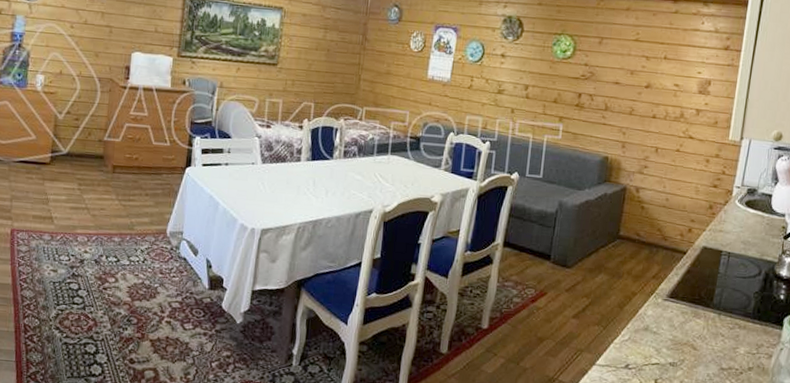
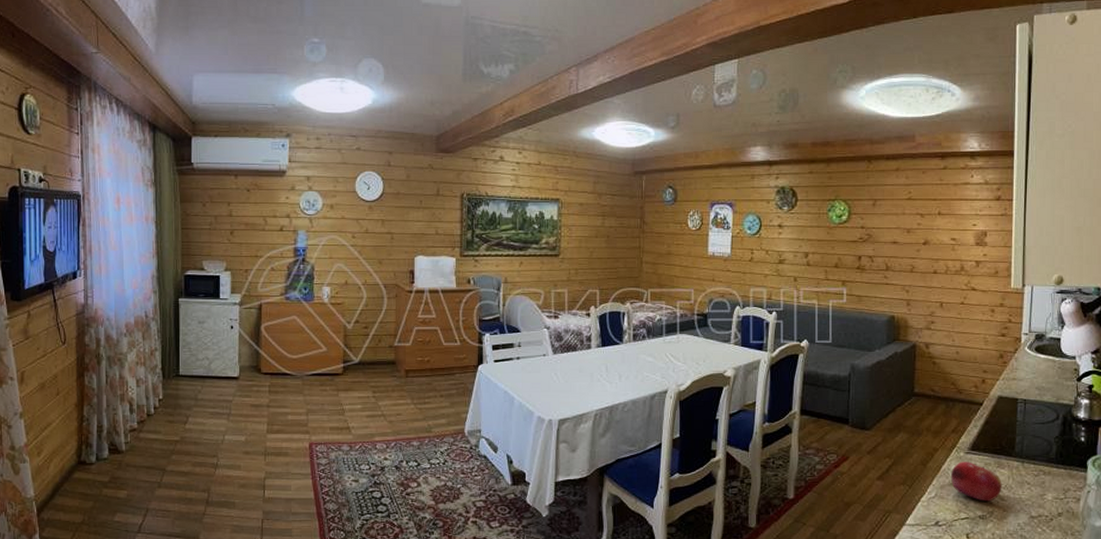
fruit: none [645,308,697,350] -> present [950,462,1002,502]

